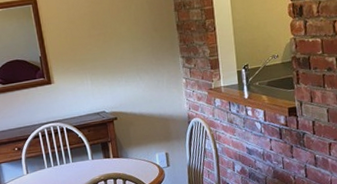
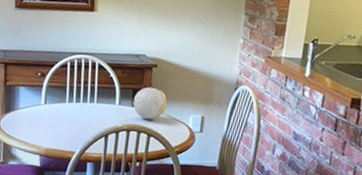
decorative ball: none [103,137,134,167] -> present [133,87,167,120]

